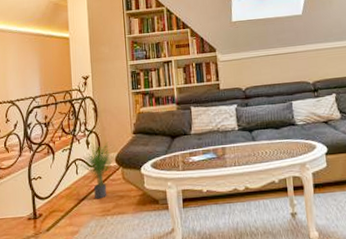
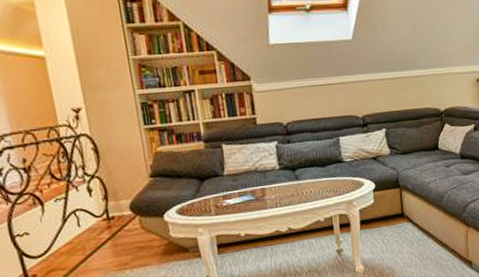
potted plant: present [77,141,113,199] -> none [78,187,126,253]

